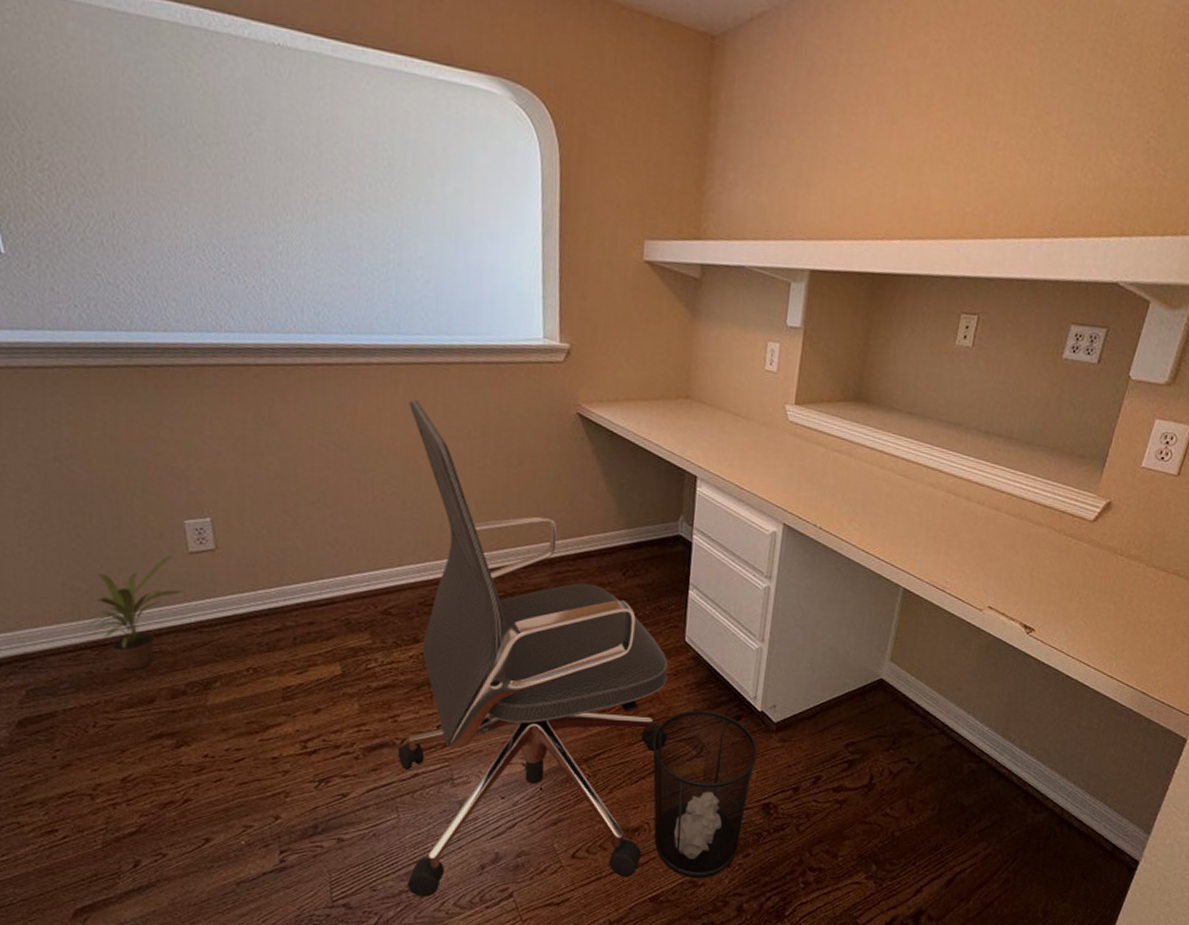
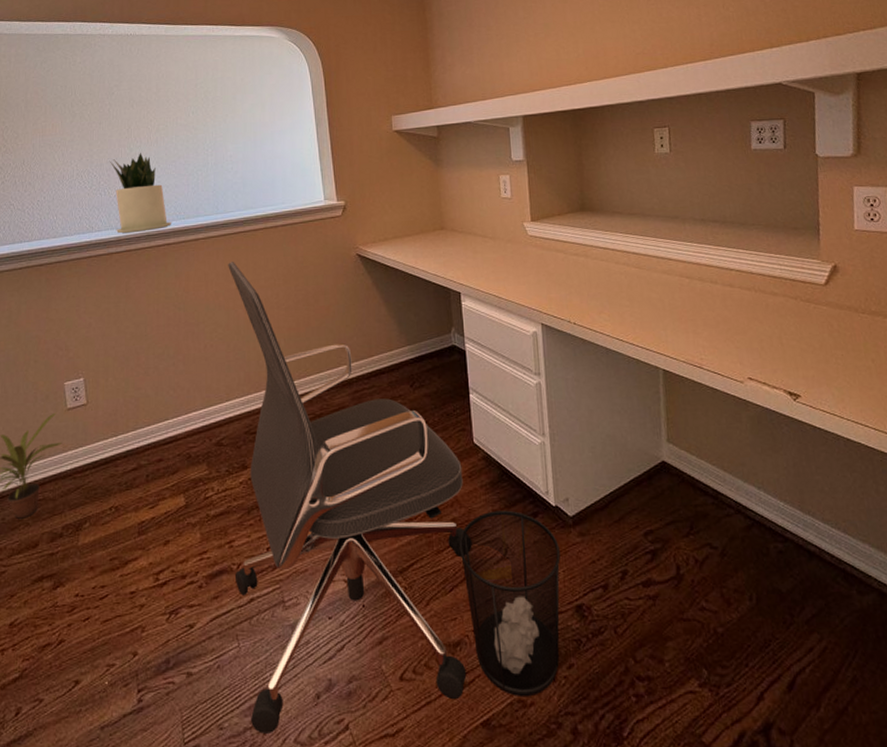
planter: none [244,231,335,343] -> present [109,153,172,234]

